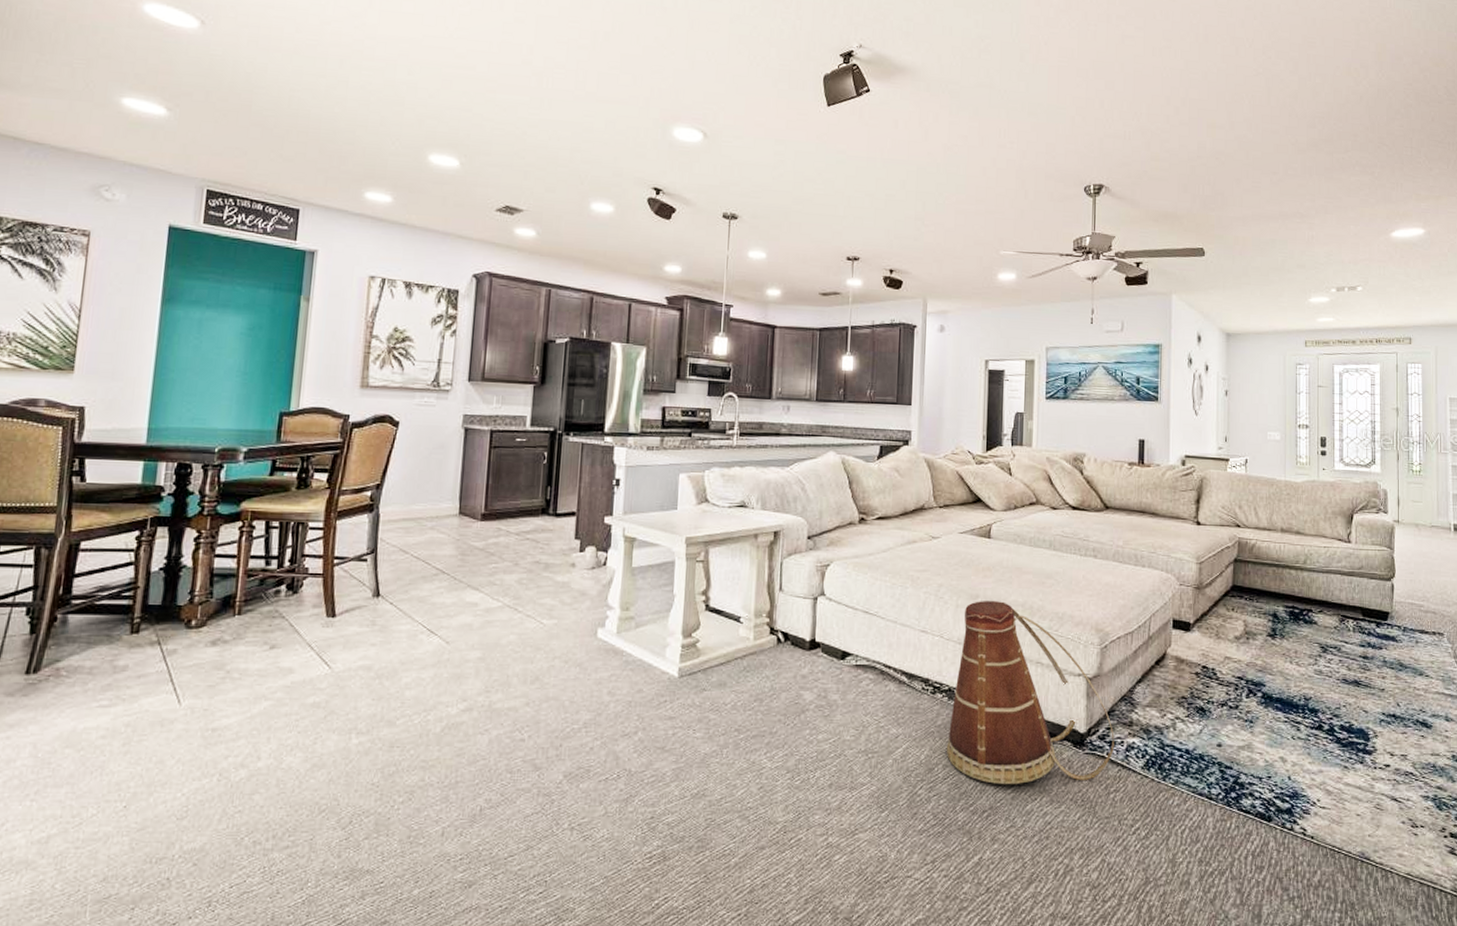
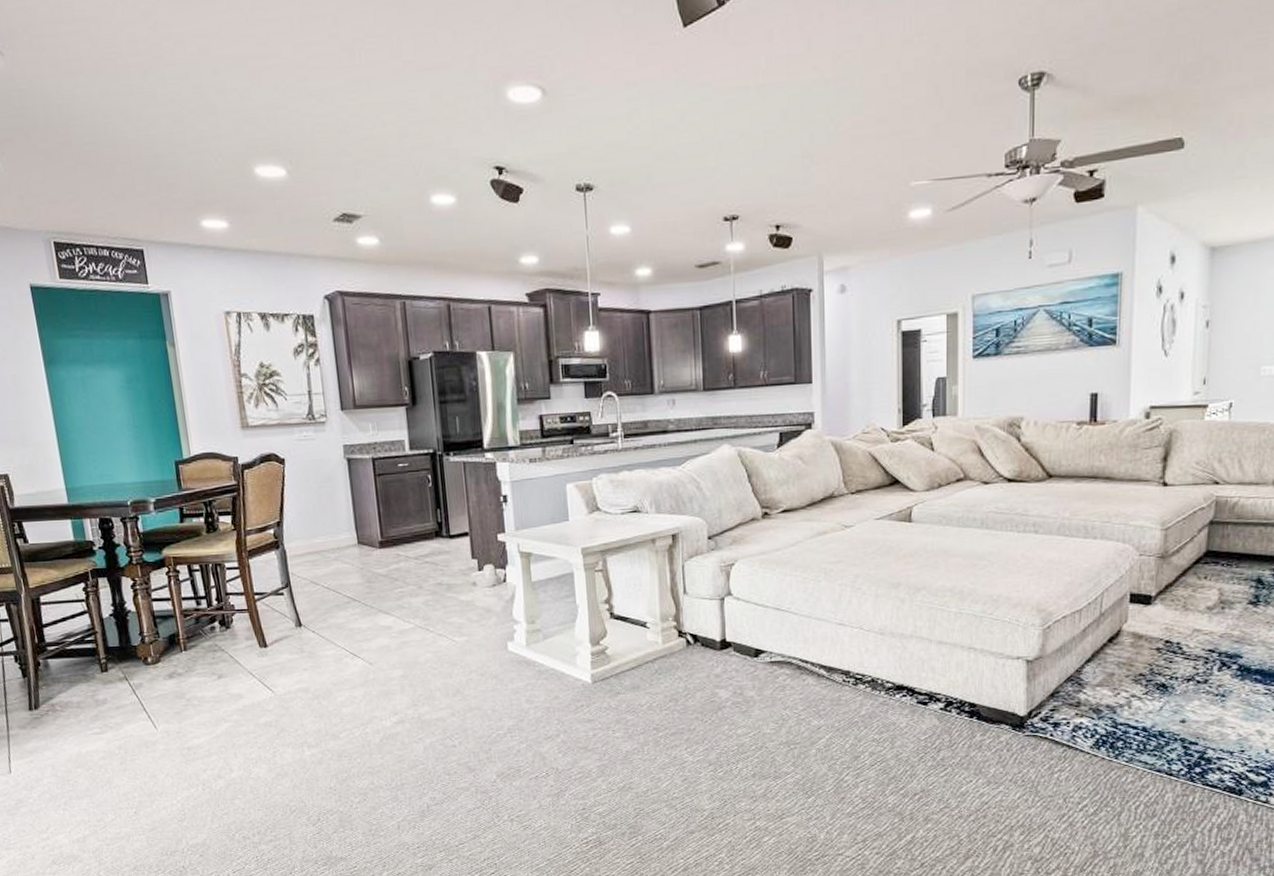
basket: present [947,601,1114,785] -> none [873,588,1059,769]

